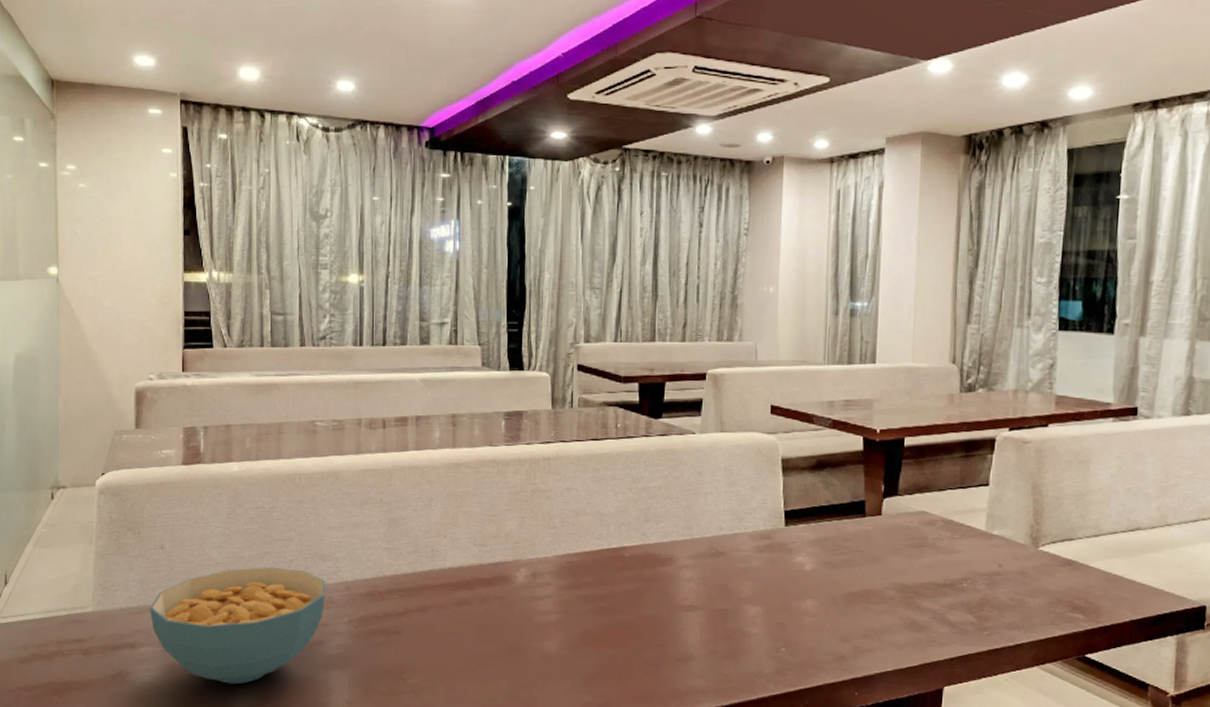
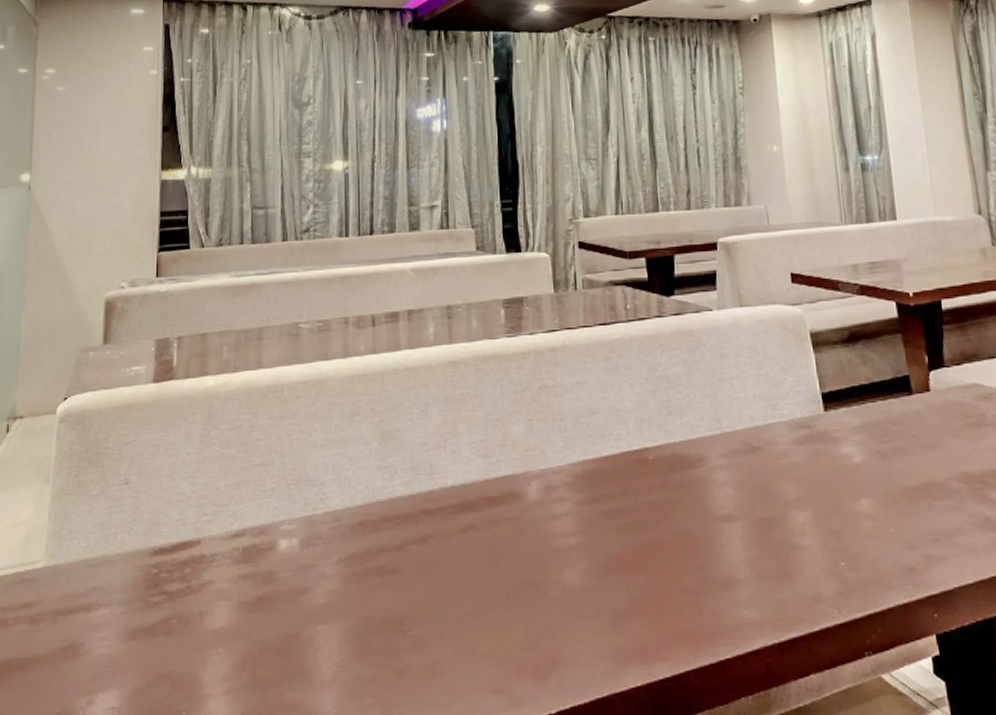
cereal bowl: present [150,567,326,685] -> none [110,498,312,651]

